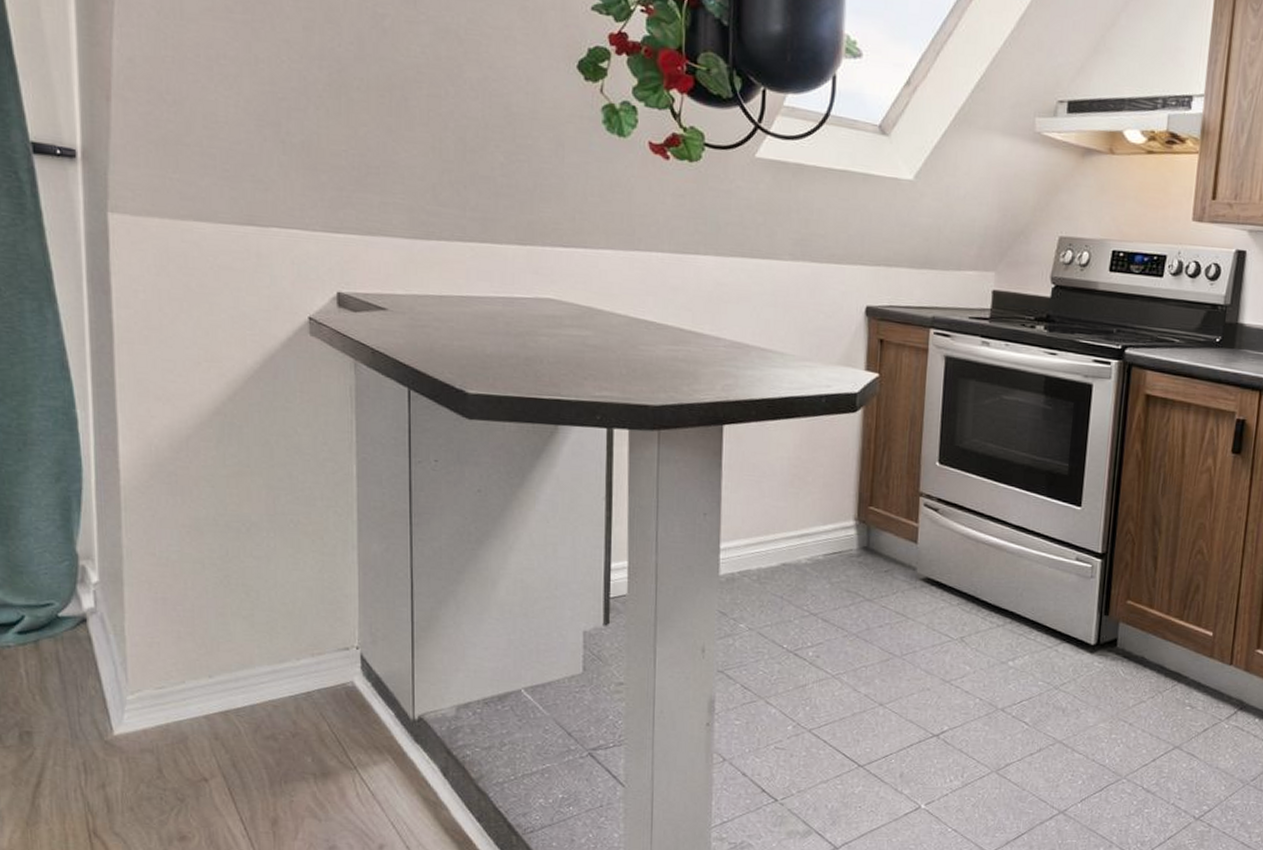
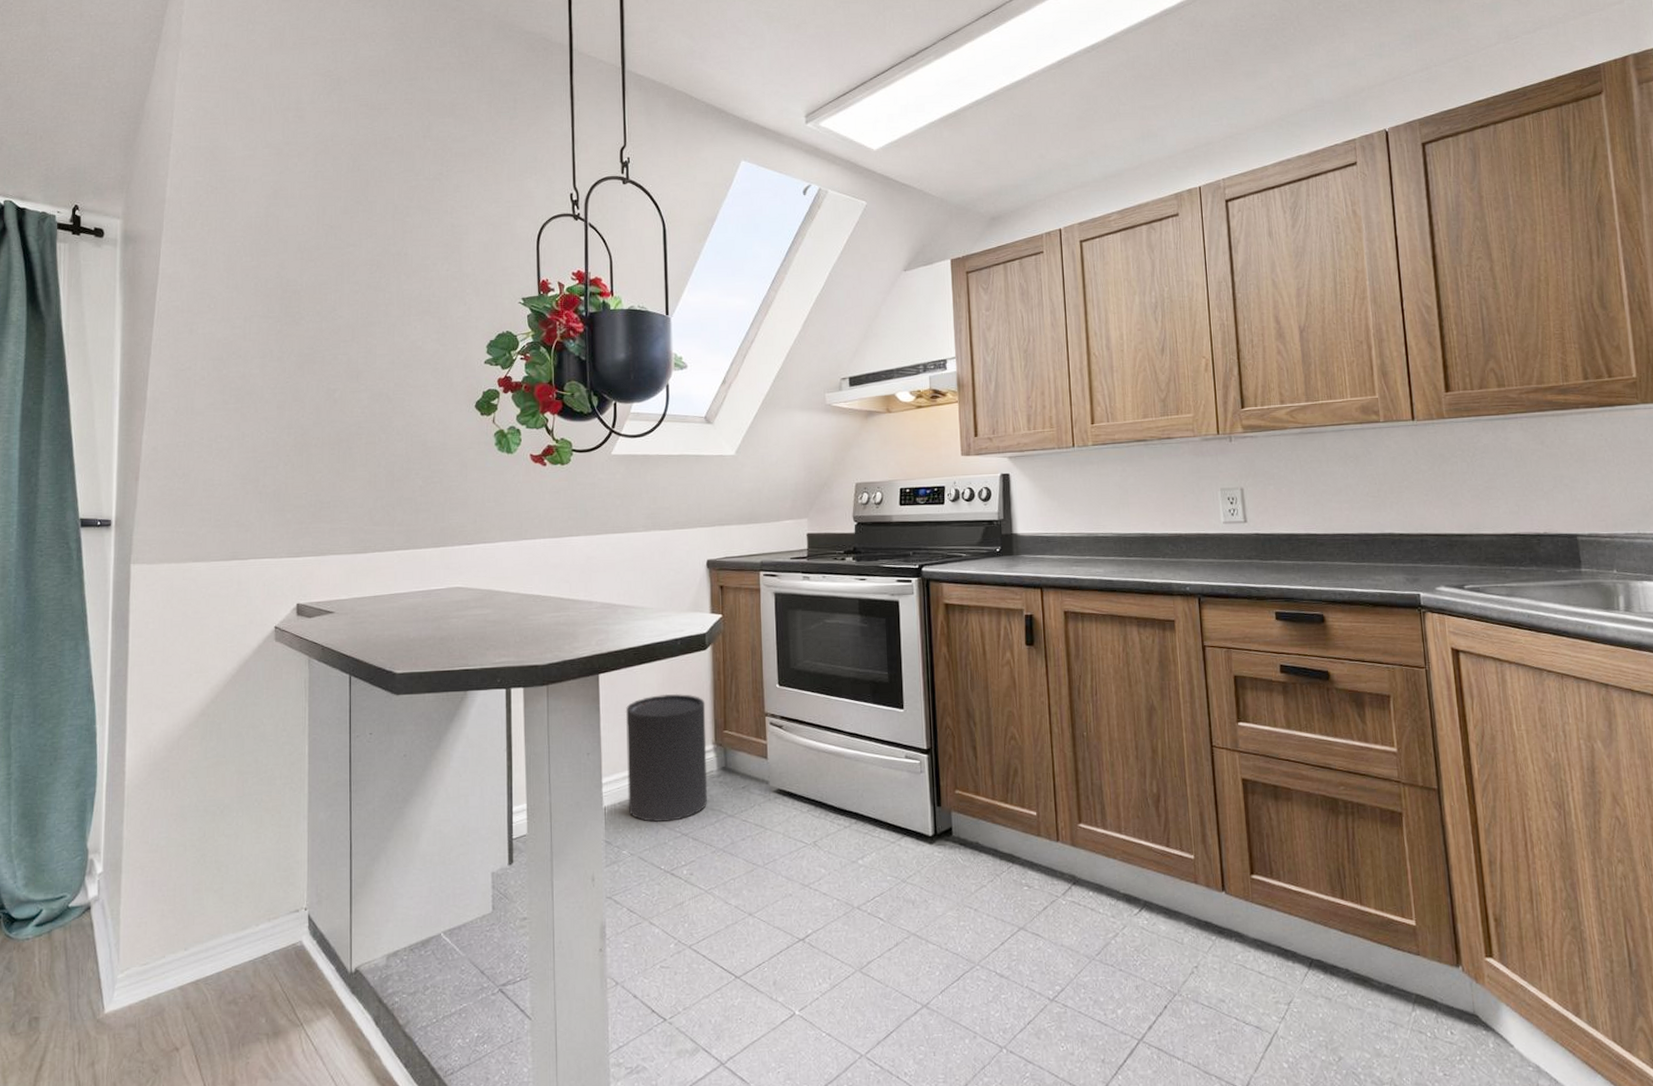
trash can: none [749,457,850,599] -> present [625,693,708,822]

